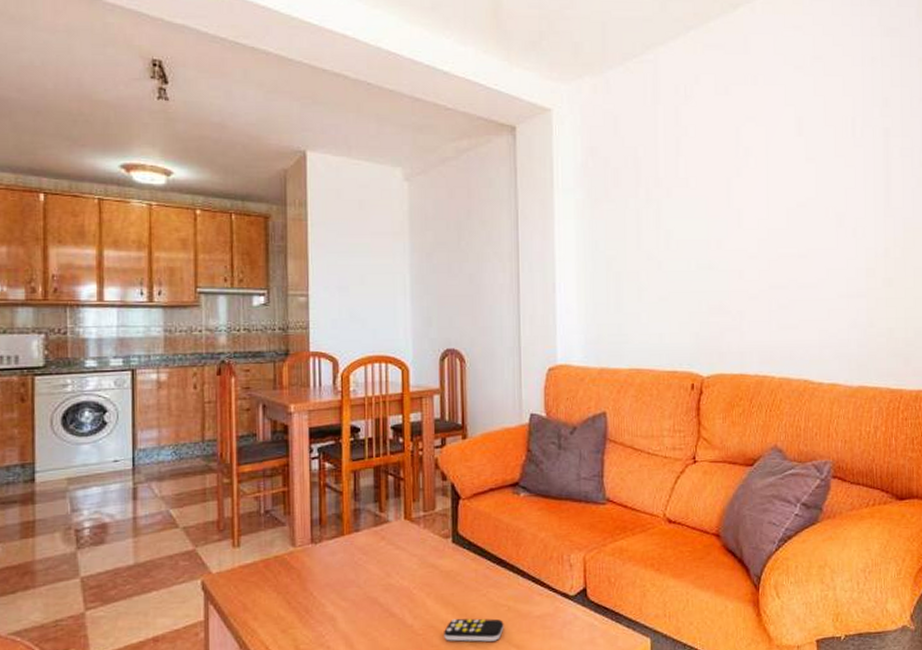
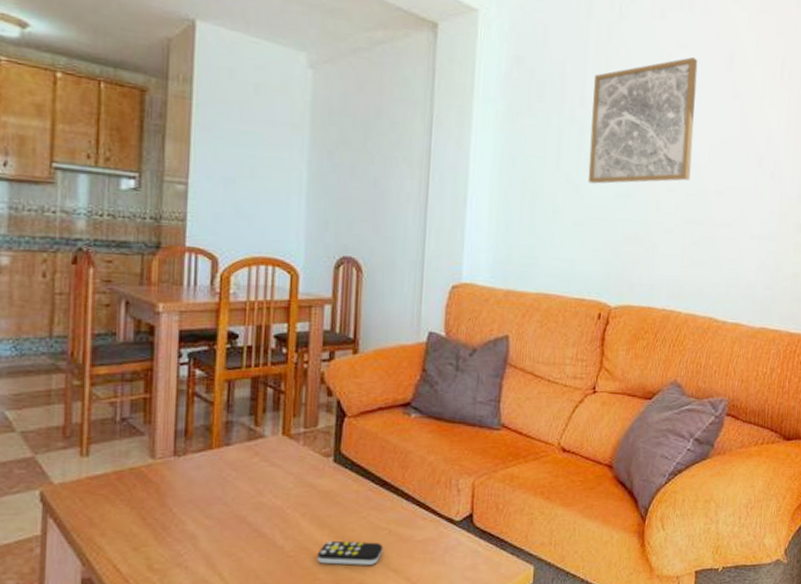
wall art: none [667,128,770,259] -> present [587,57,698,184]

